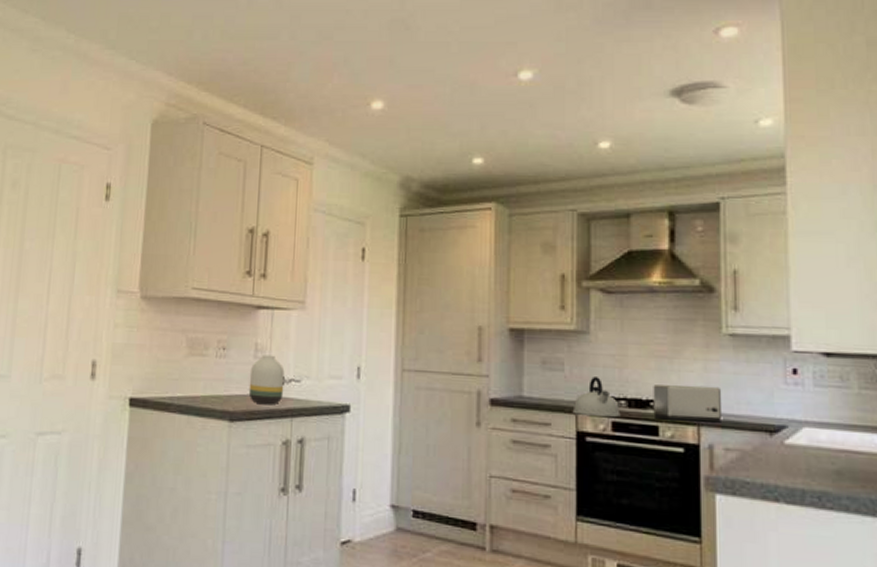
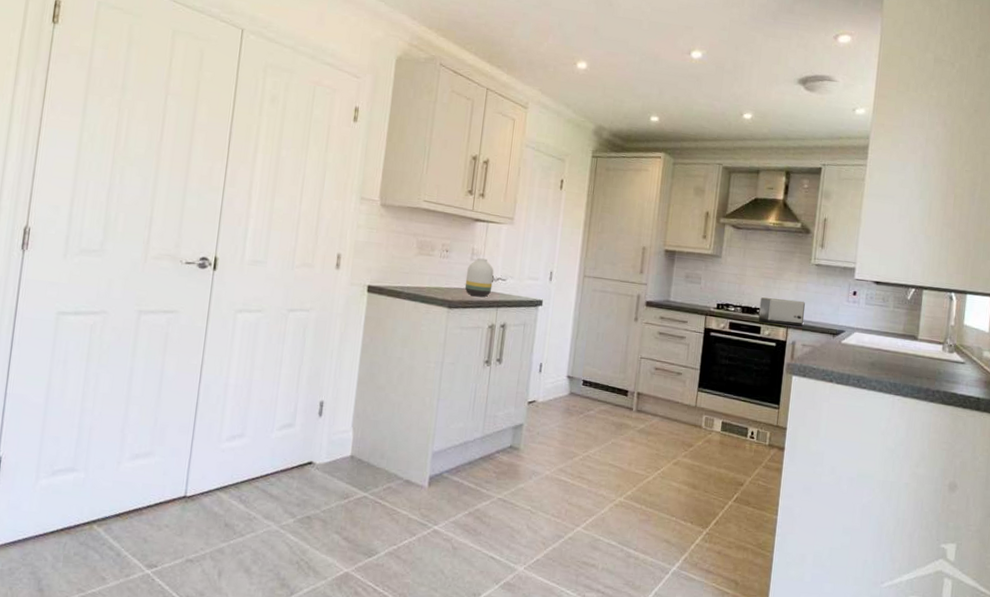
kettle: present [572,377,621,418] -> none [703,289,736,320]

